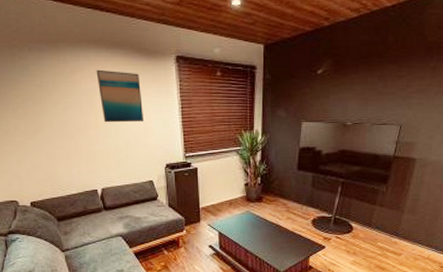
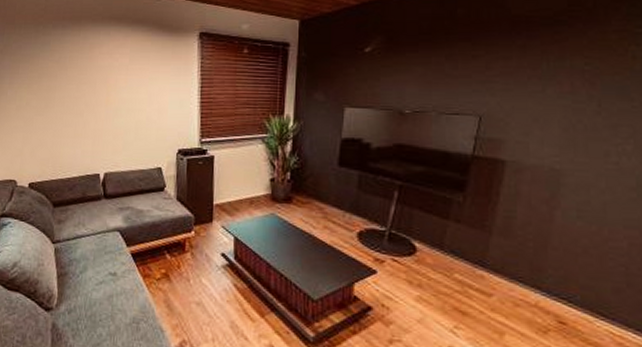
wall art: present [96,69,143,123] -> none [114,46,159,102]

